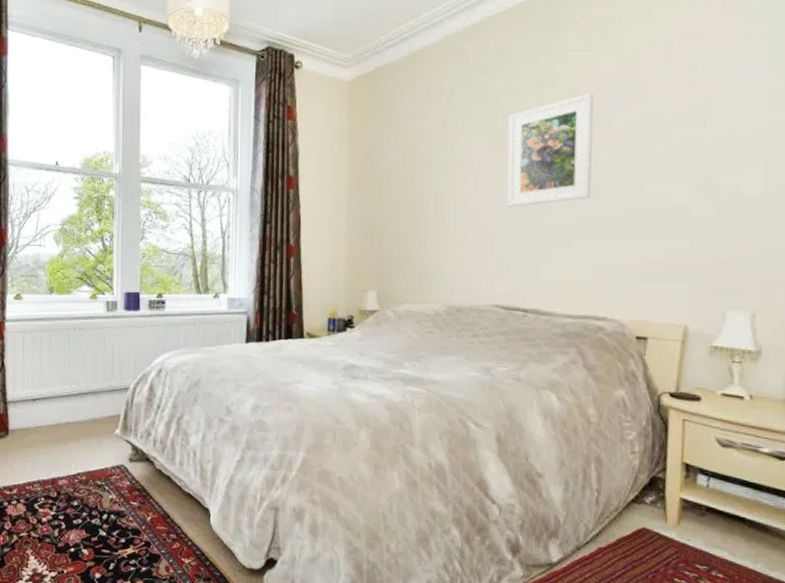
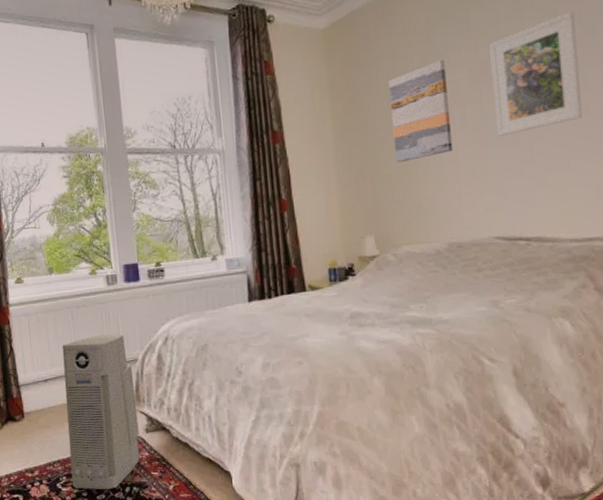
air purifier: none [49,360,123,515] -> present [62,334,140,490]
wall art: none [405,125,464,221] -> present [389,59,453,162]

